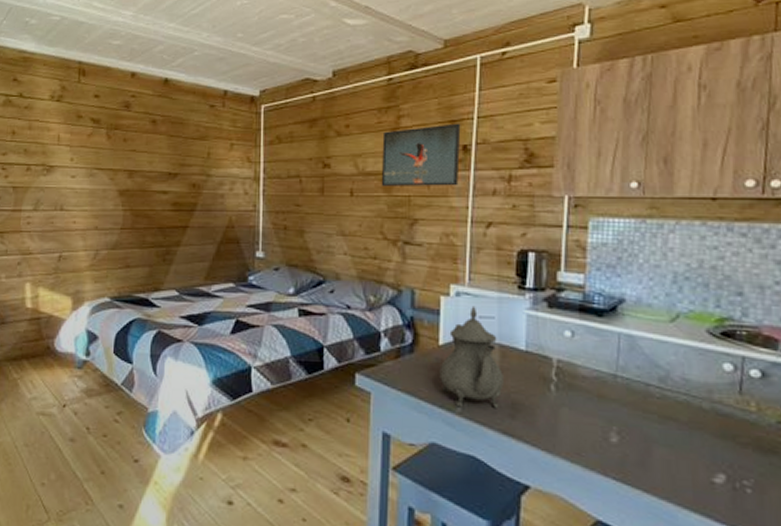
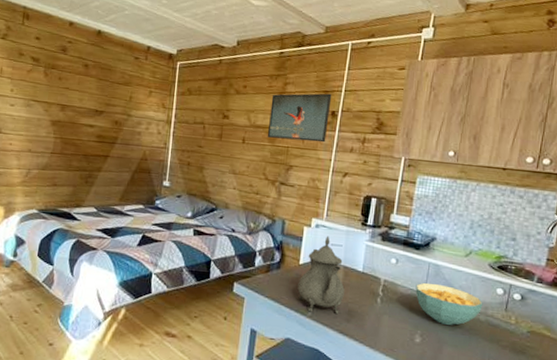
cereal bowl: none [603,360,705,417] -> present [415,282,483,325]

